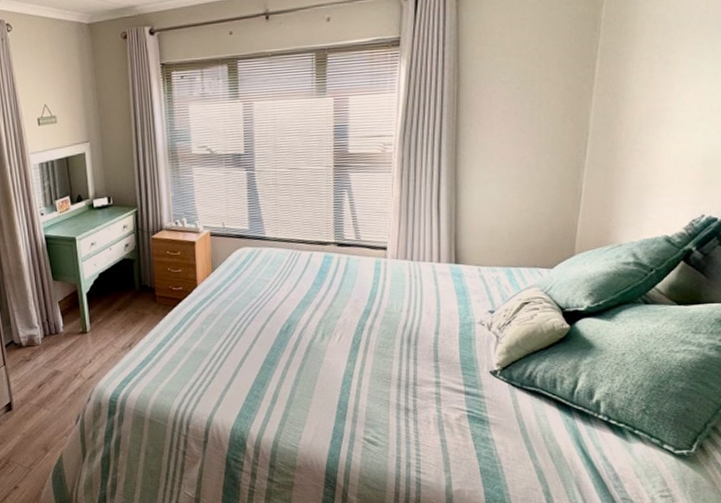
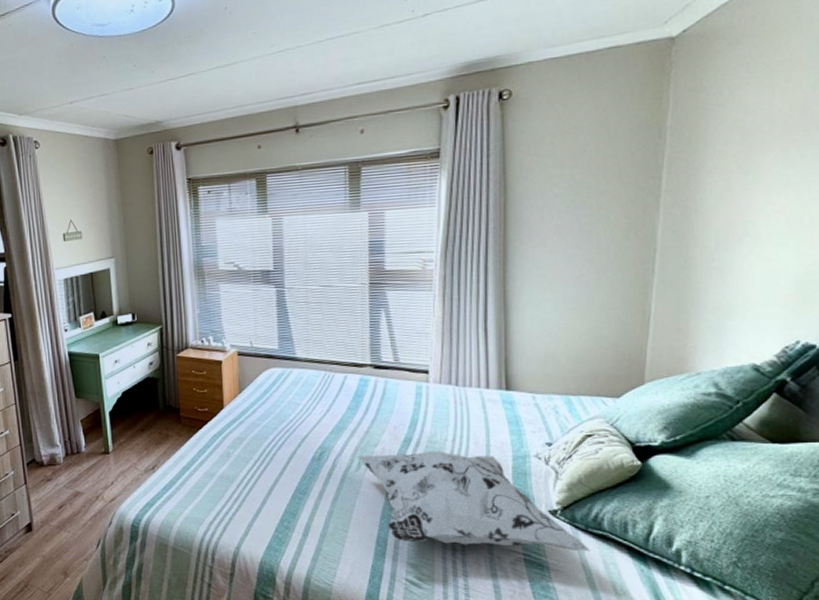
decorative pillow: none [320,321,524,407] -> present [356,451,590,552]

